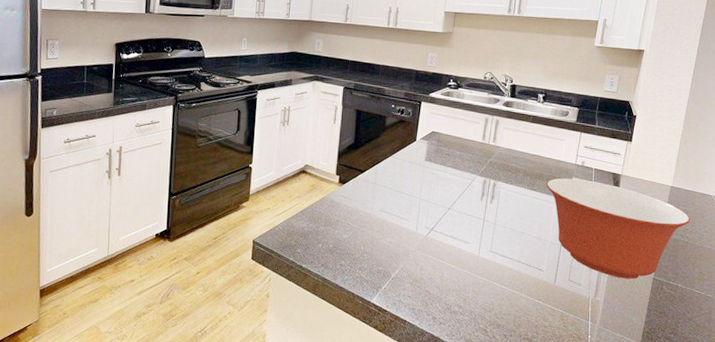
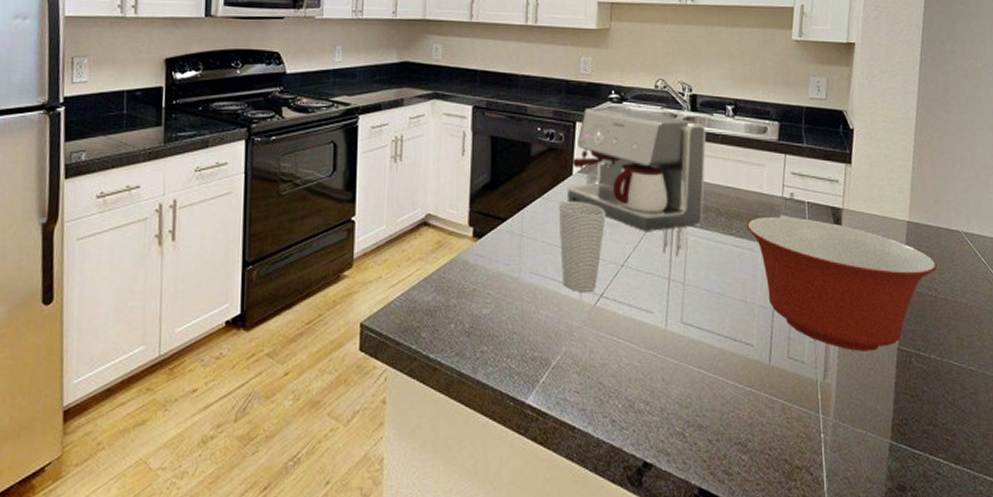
cup: none [403,159,440,226] -> present [559,200,606,292]
coffee maker: none [411,91,521,185] -> present [568,106,707,231]

